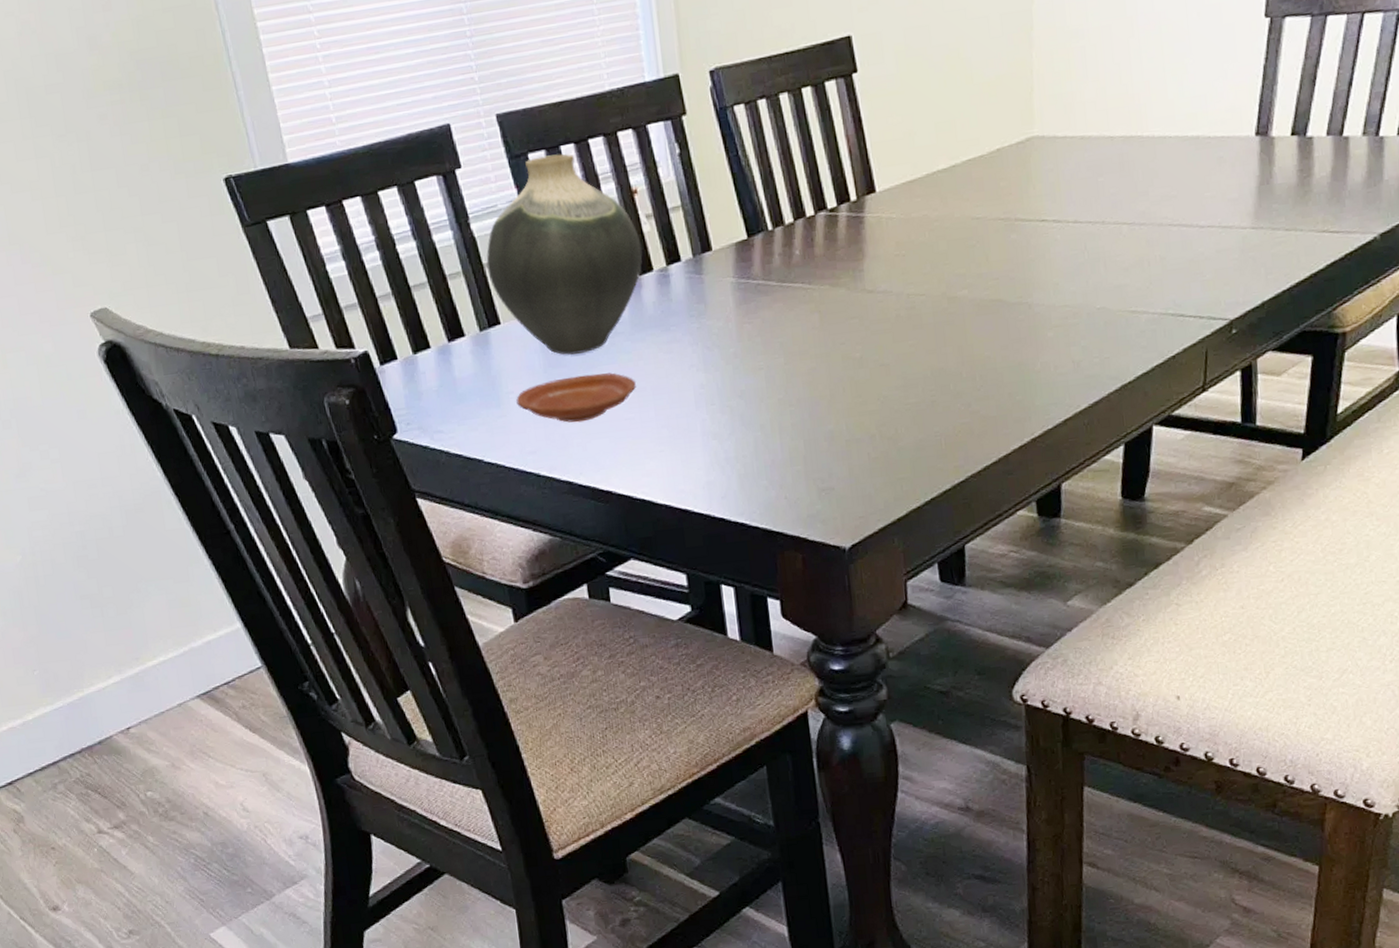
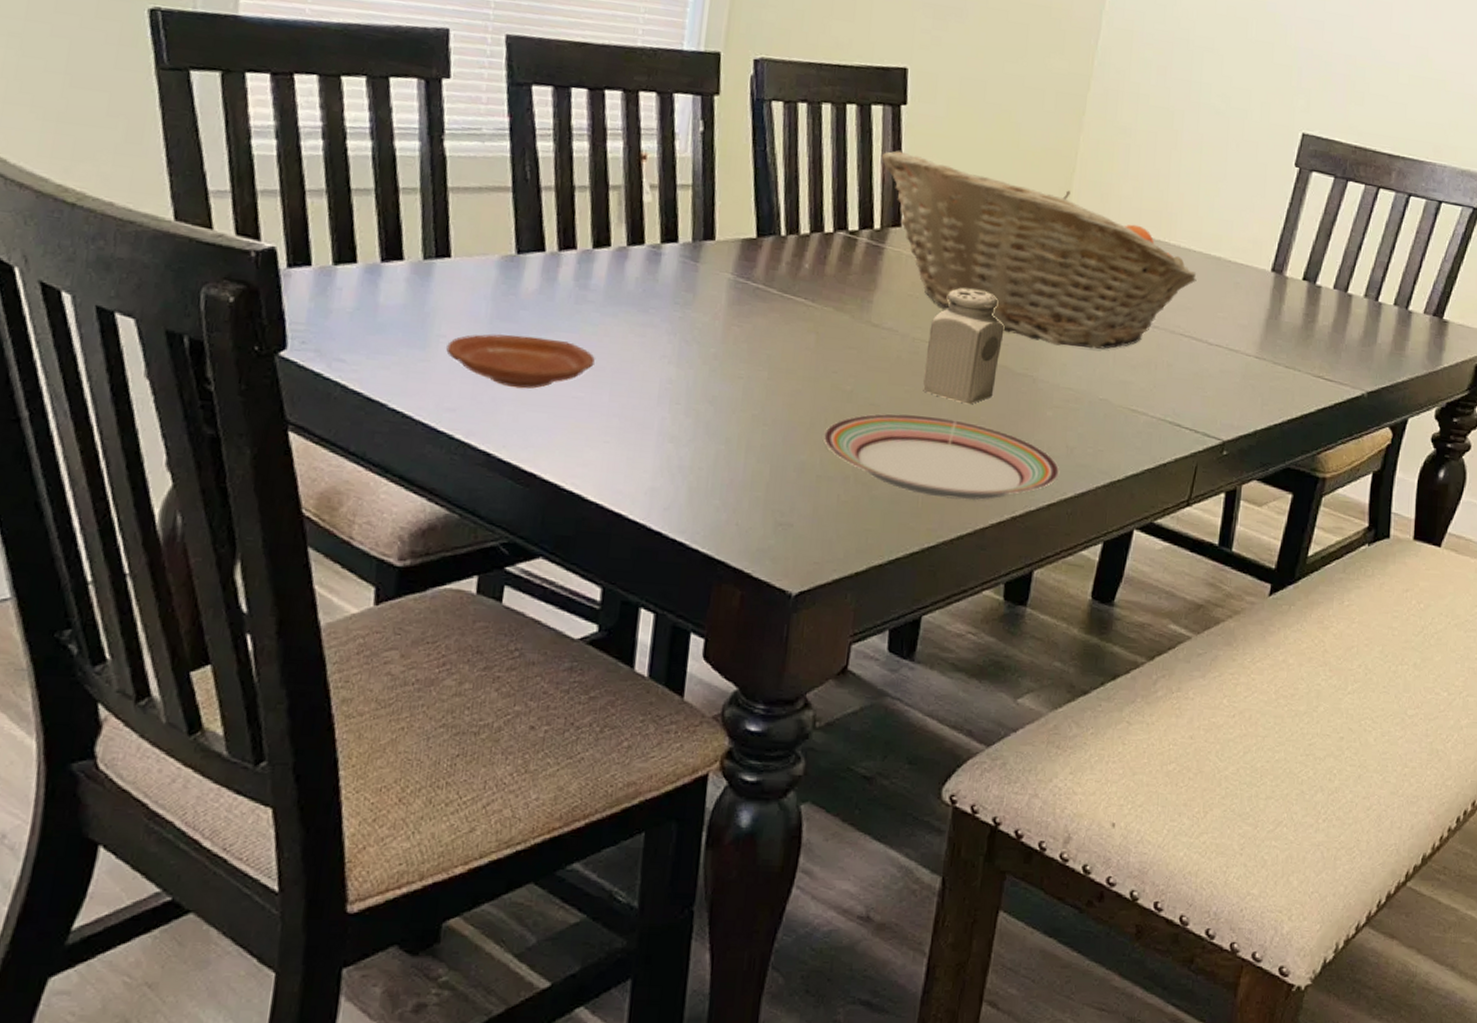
vase: present [486,154,643,355] -> none [450,91,638,313]
fruit basket: none [843,111,1177,268] -> present [881,150,1197,349]
plate: none [844,361,1071,437] -> present [823,413,1060,500]
salt shaker: none [921,233,993,345] -> present [923,288,1005,405]

